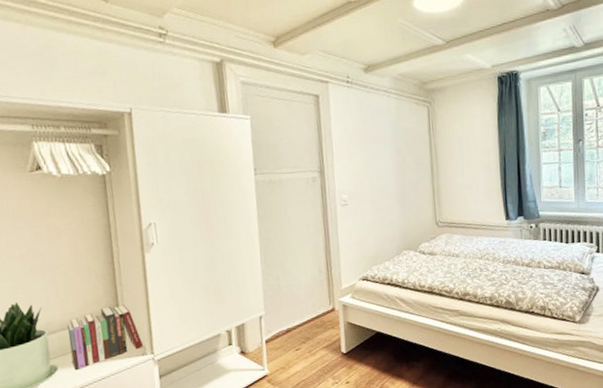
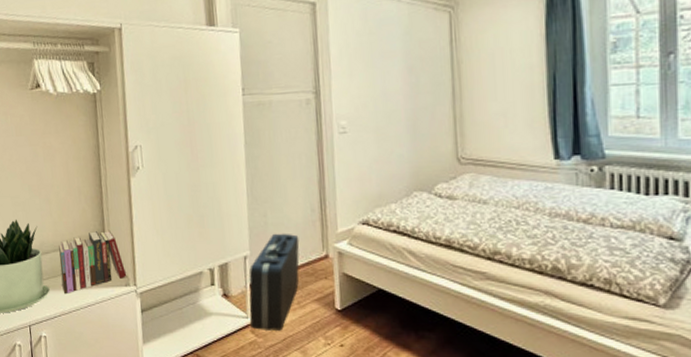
suitcase: none [264,293,310,379] -> present [249,233,300,331]

